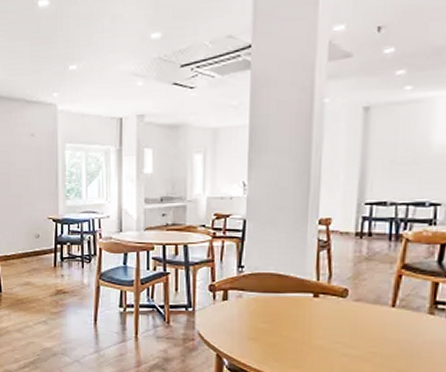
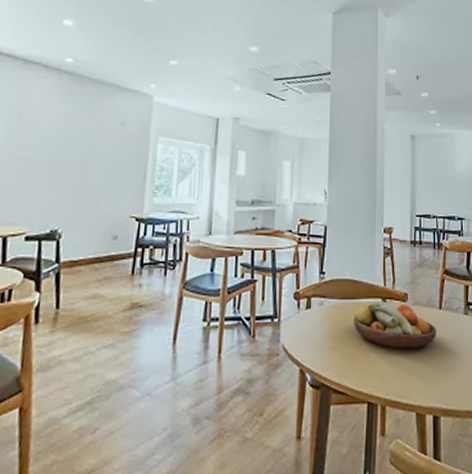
fruit bowl: none [277,295,386,345] -> present [353,301,436,349]

